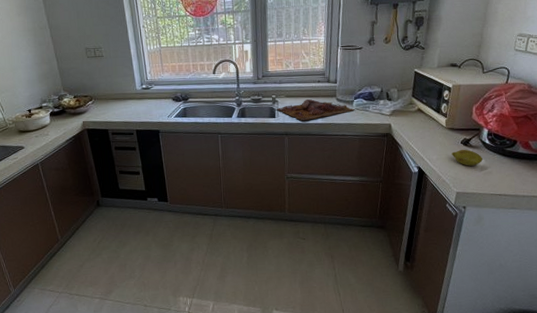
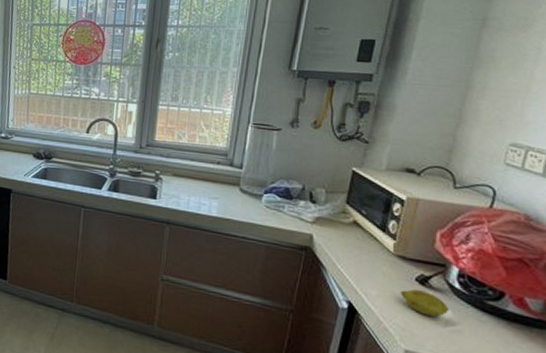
cutting board: present [276,99,356,121] -> none [158,182,265,210]

